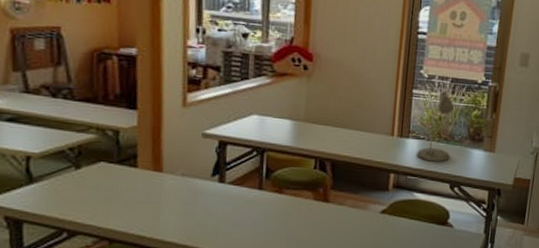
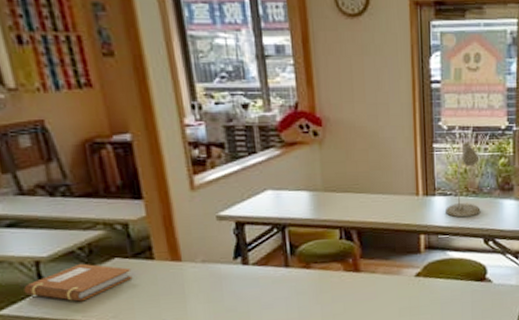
notebook: none [10,163,115,200] -> present [23,263,133,302]

